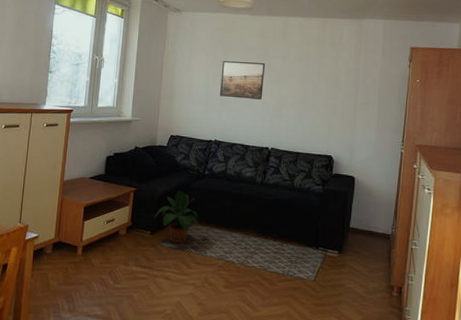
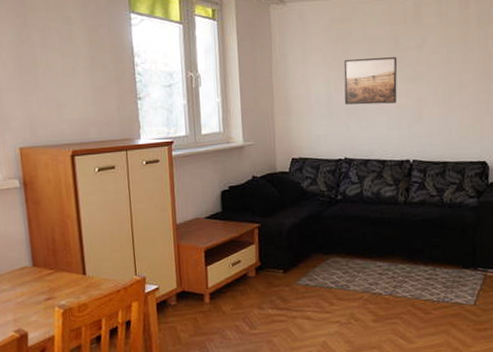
potted plant: present [154,190,199,243] -> none [285,221,337,279]

